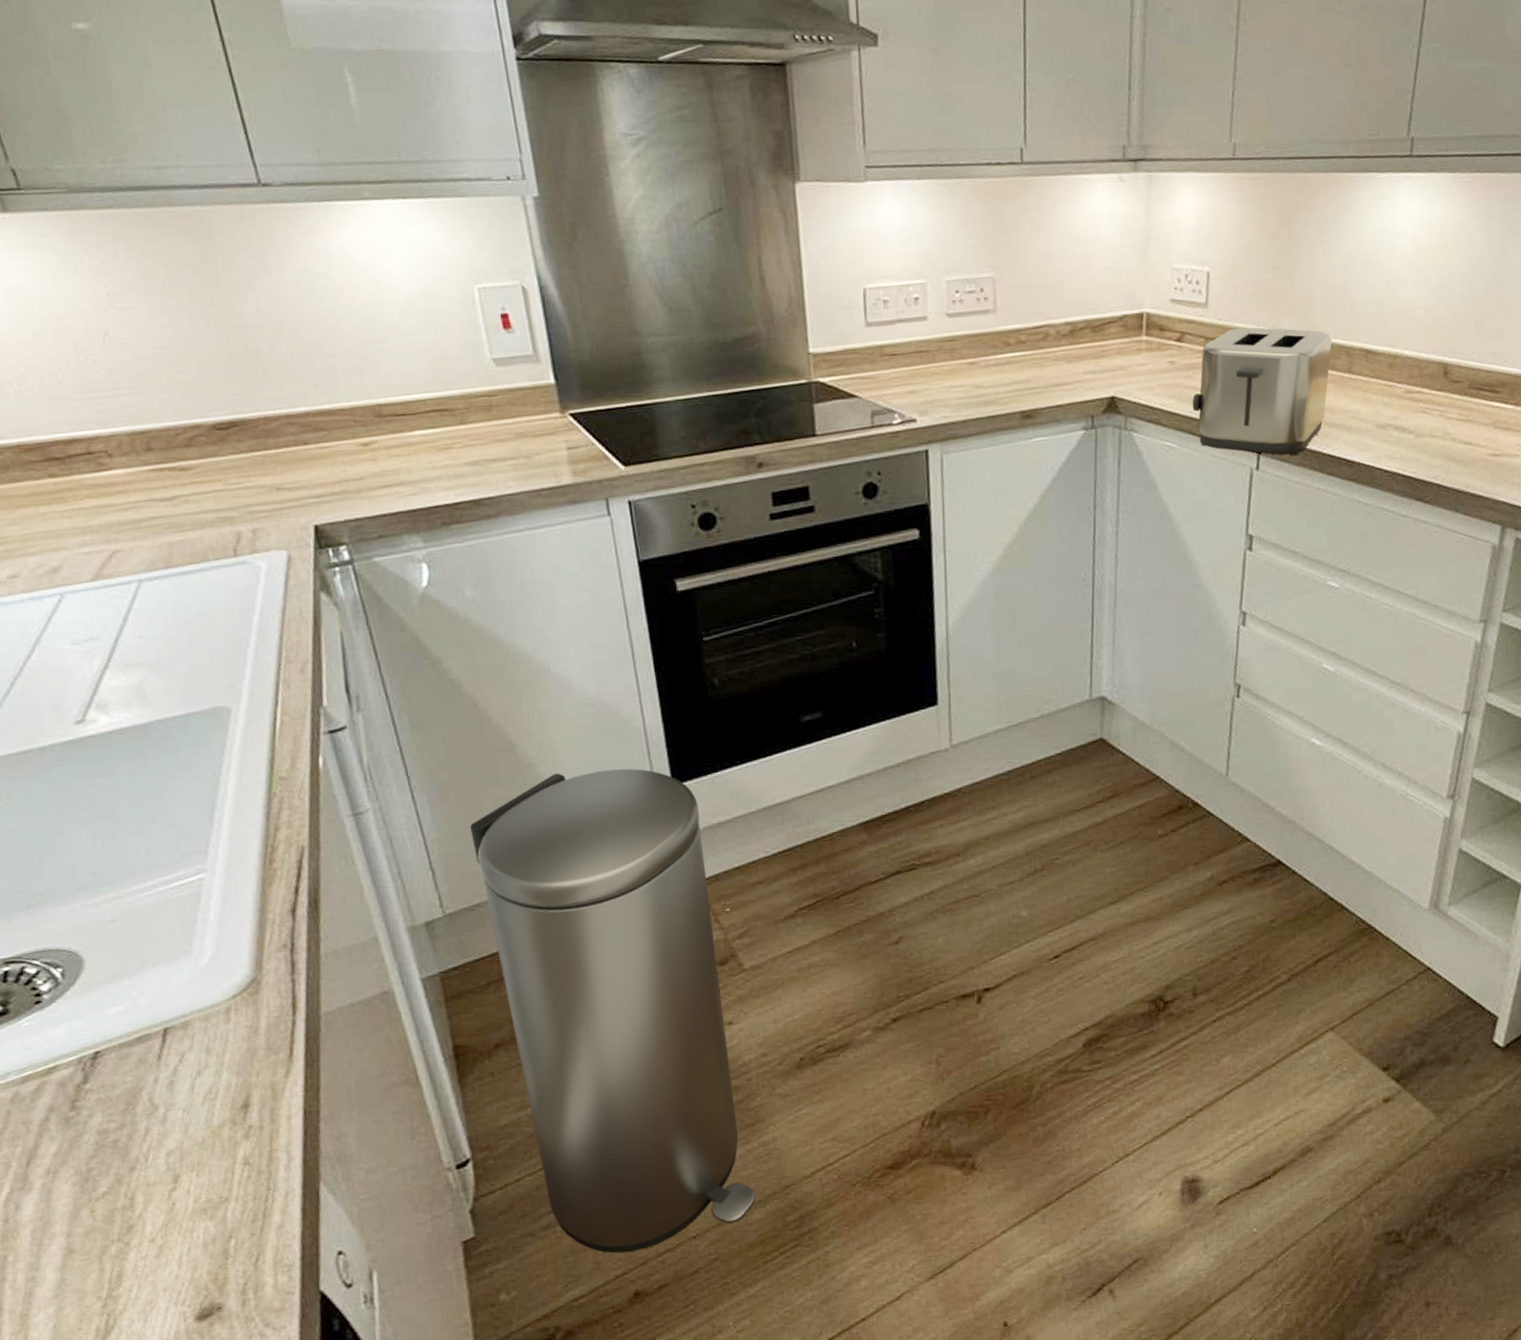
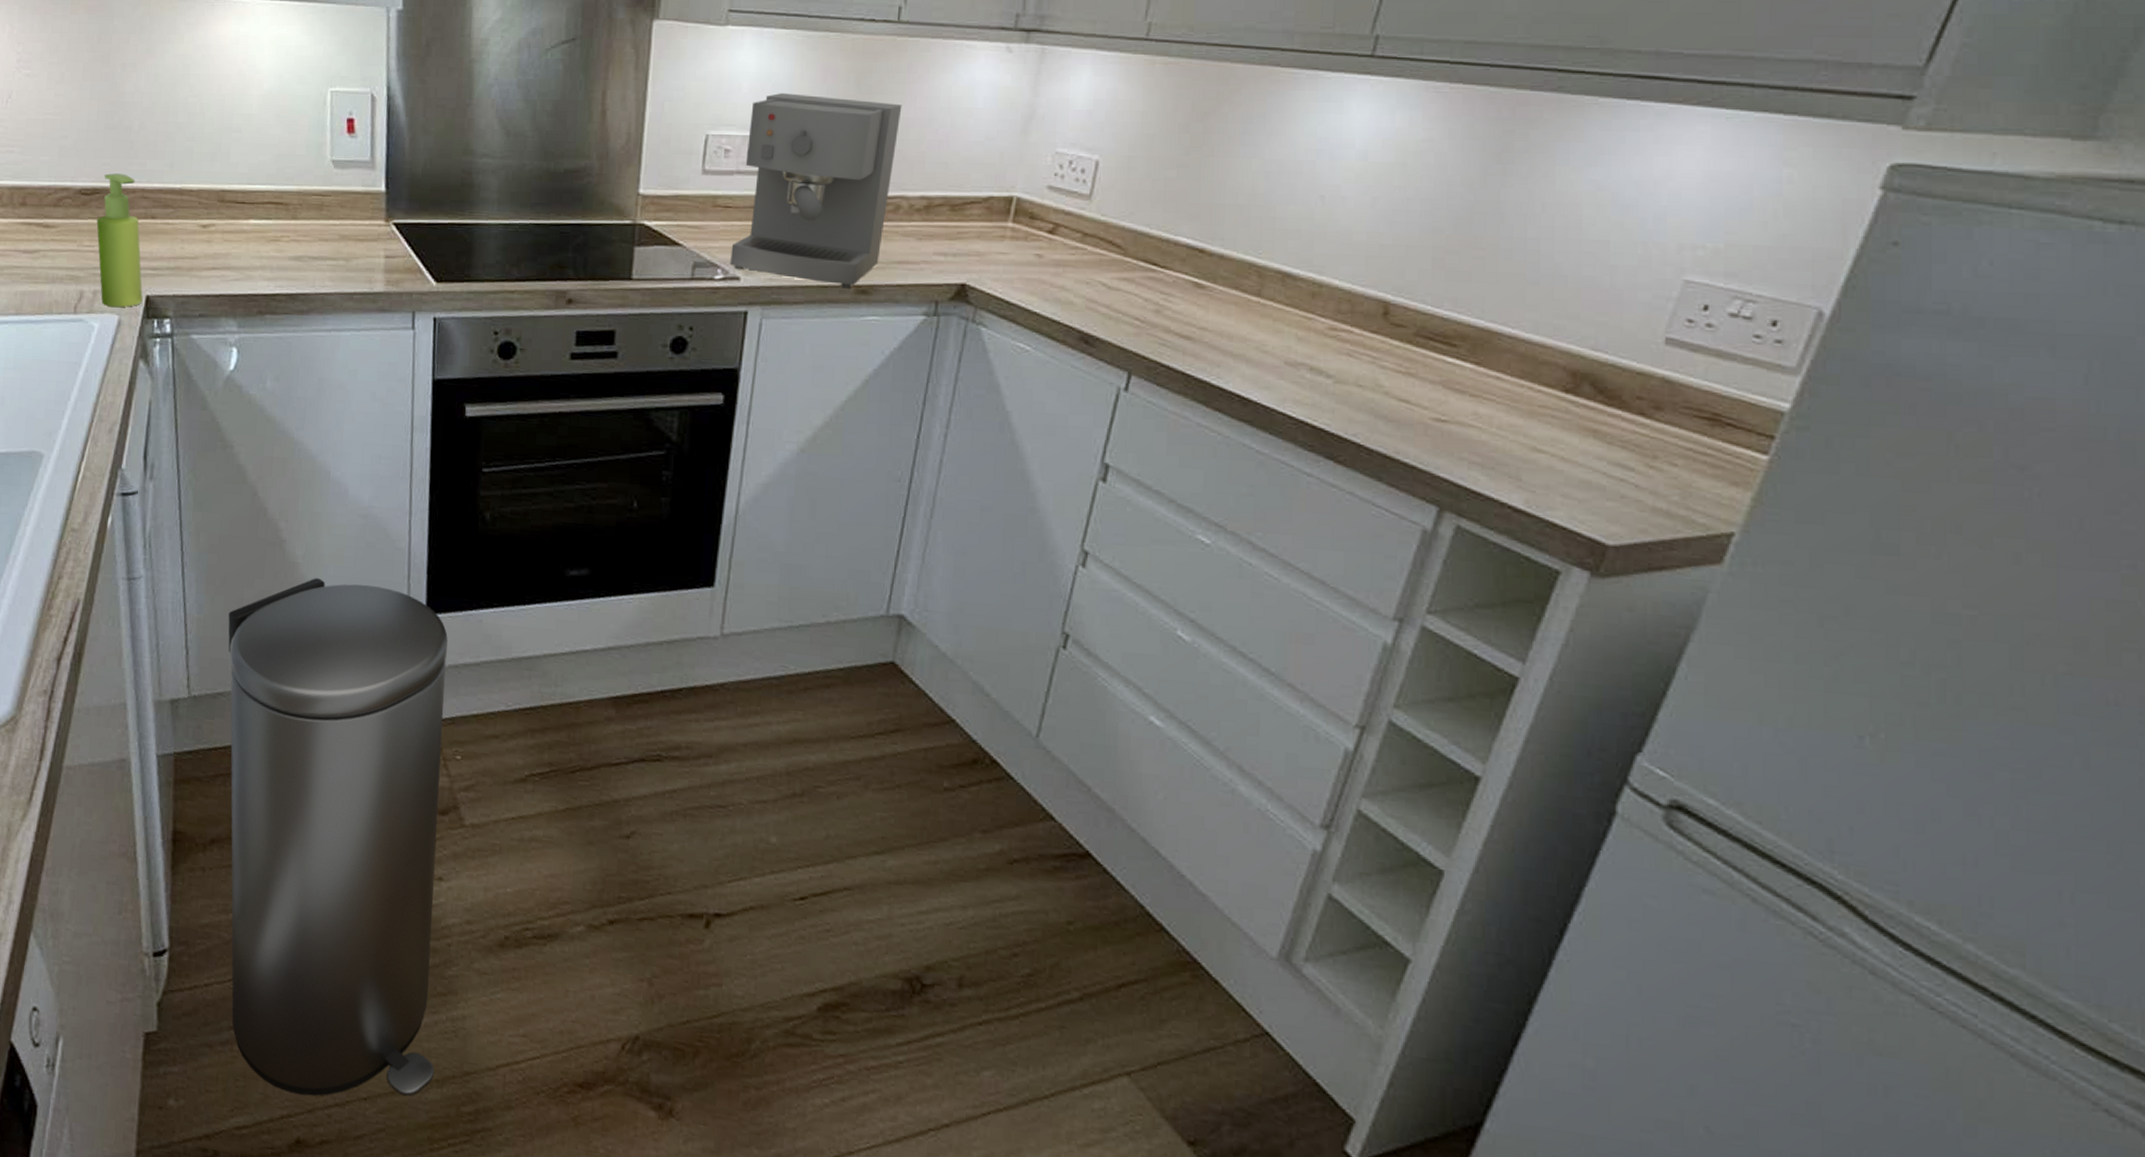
soap dispenser: none [238,401,311,543] -> present [96,173,143,307]
coffee maker: none [901,239,1038,416] -> present [730,93,902,289]
toaster: present [1192,327,1332,456] -> none [1056,227,1241,382]

